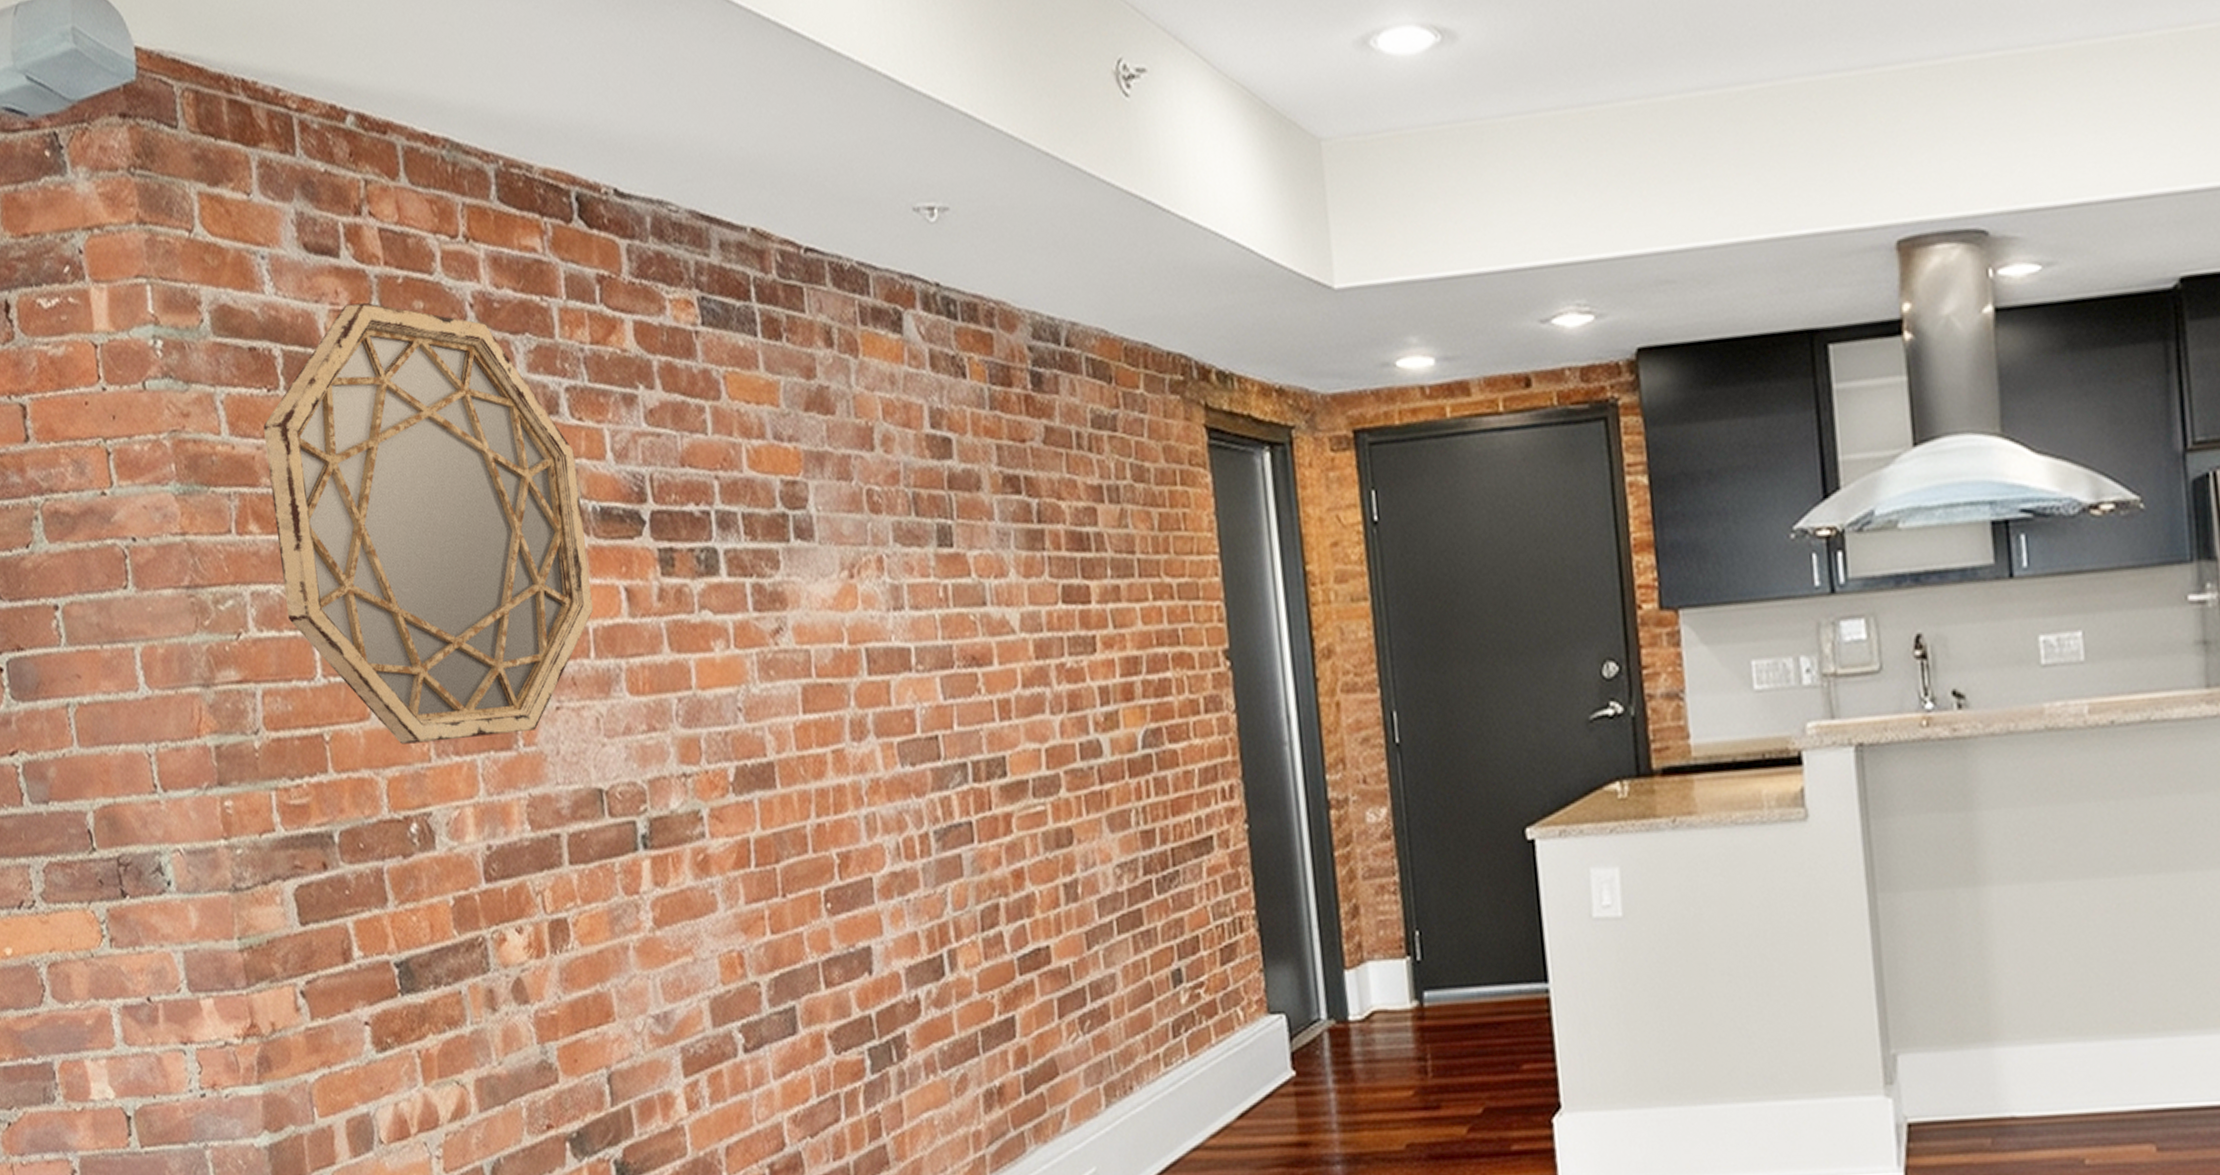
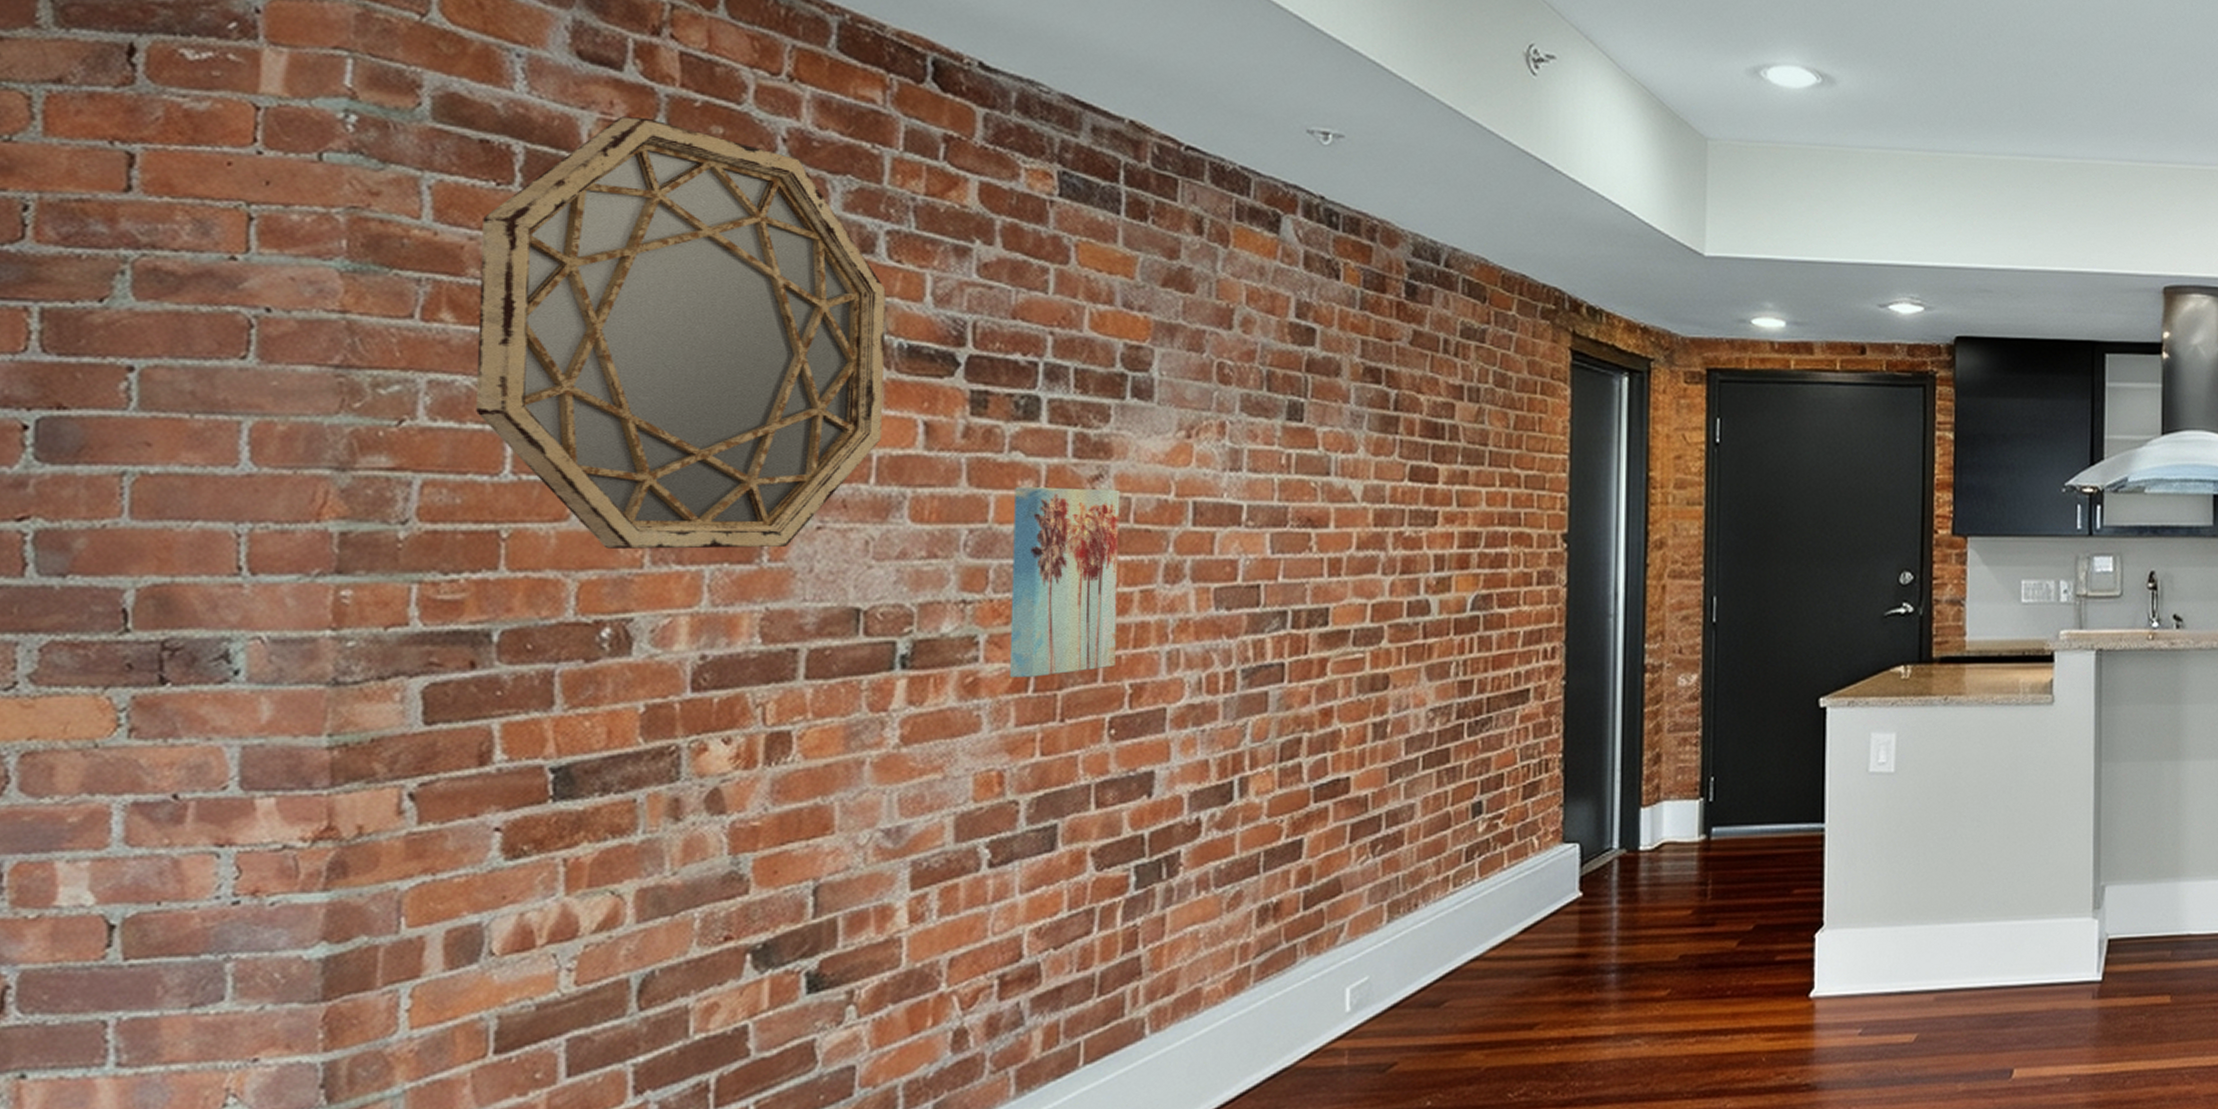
wall art: none [709,642,821,853] -> present [1009,487,1121,678]

